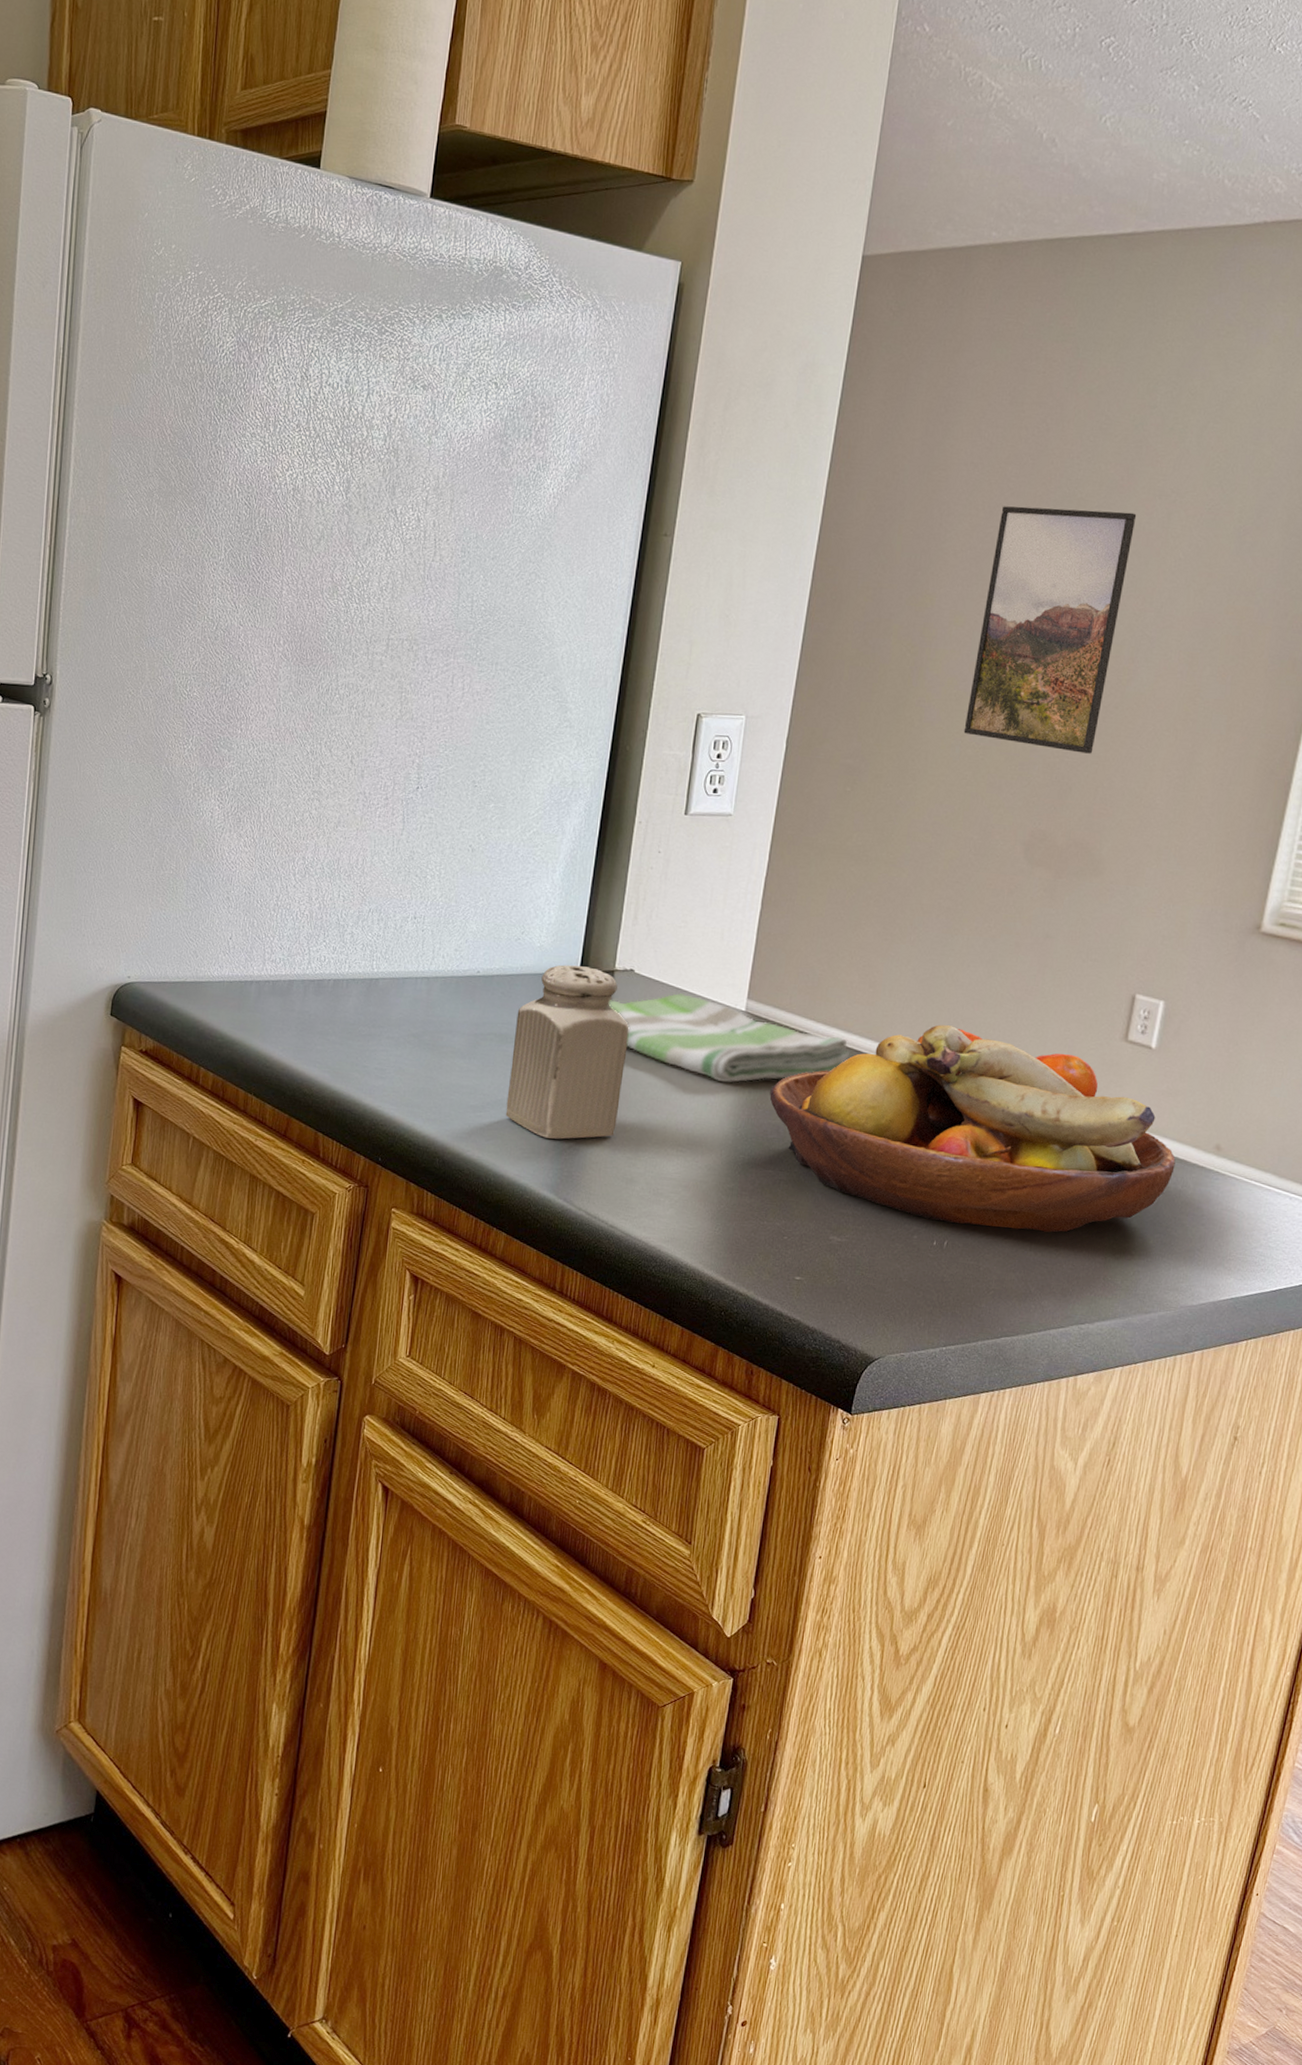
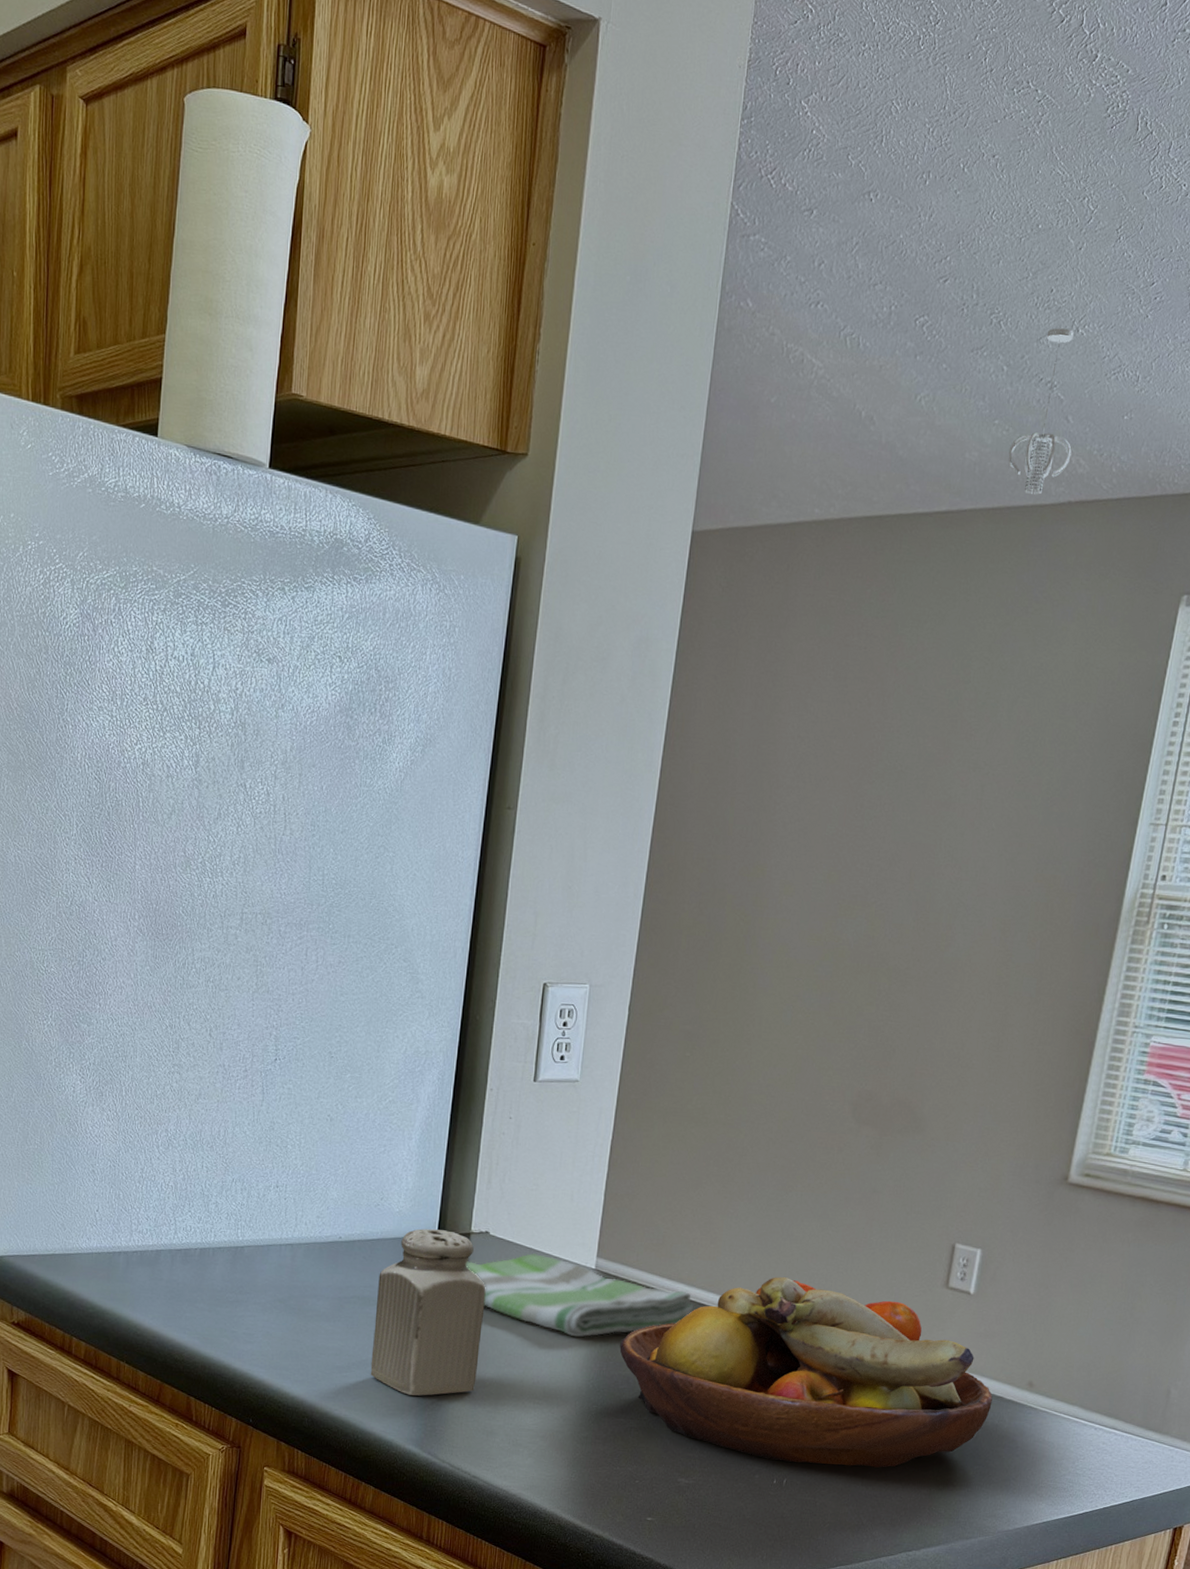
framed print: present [963,506,1137,754] -> none [794,778,953,1017]
pendant light: none [1199,46,1271,215] -> present [1008,328,1074,495]

